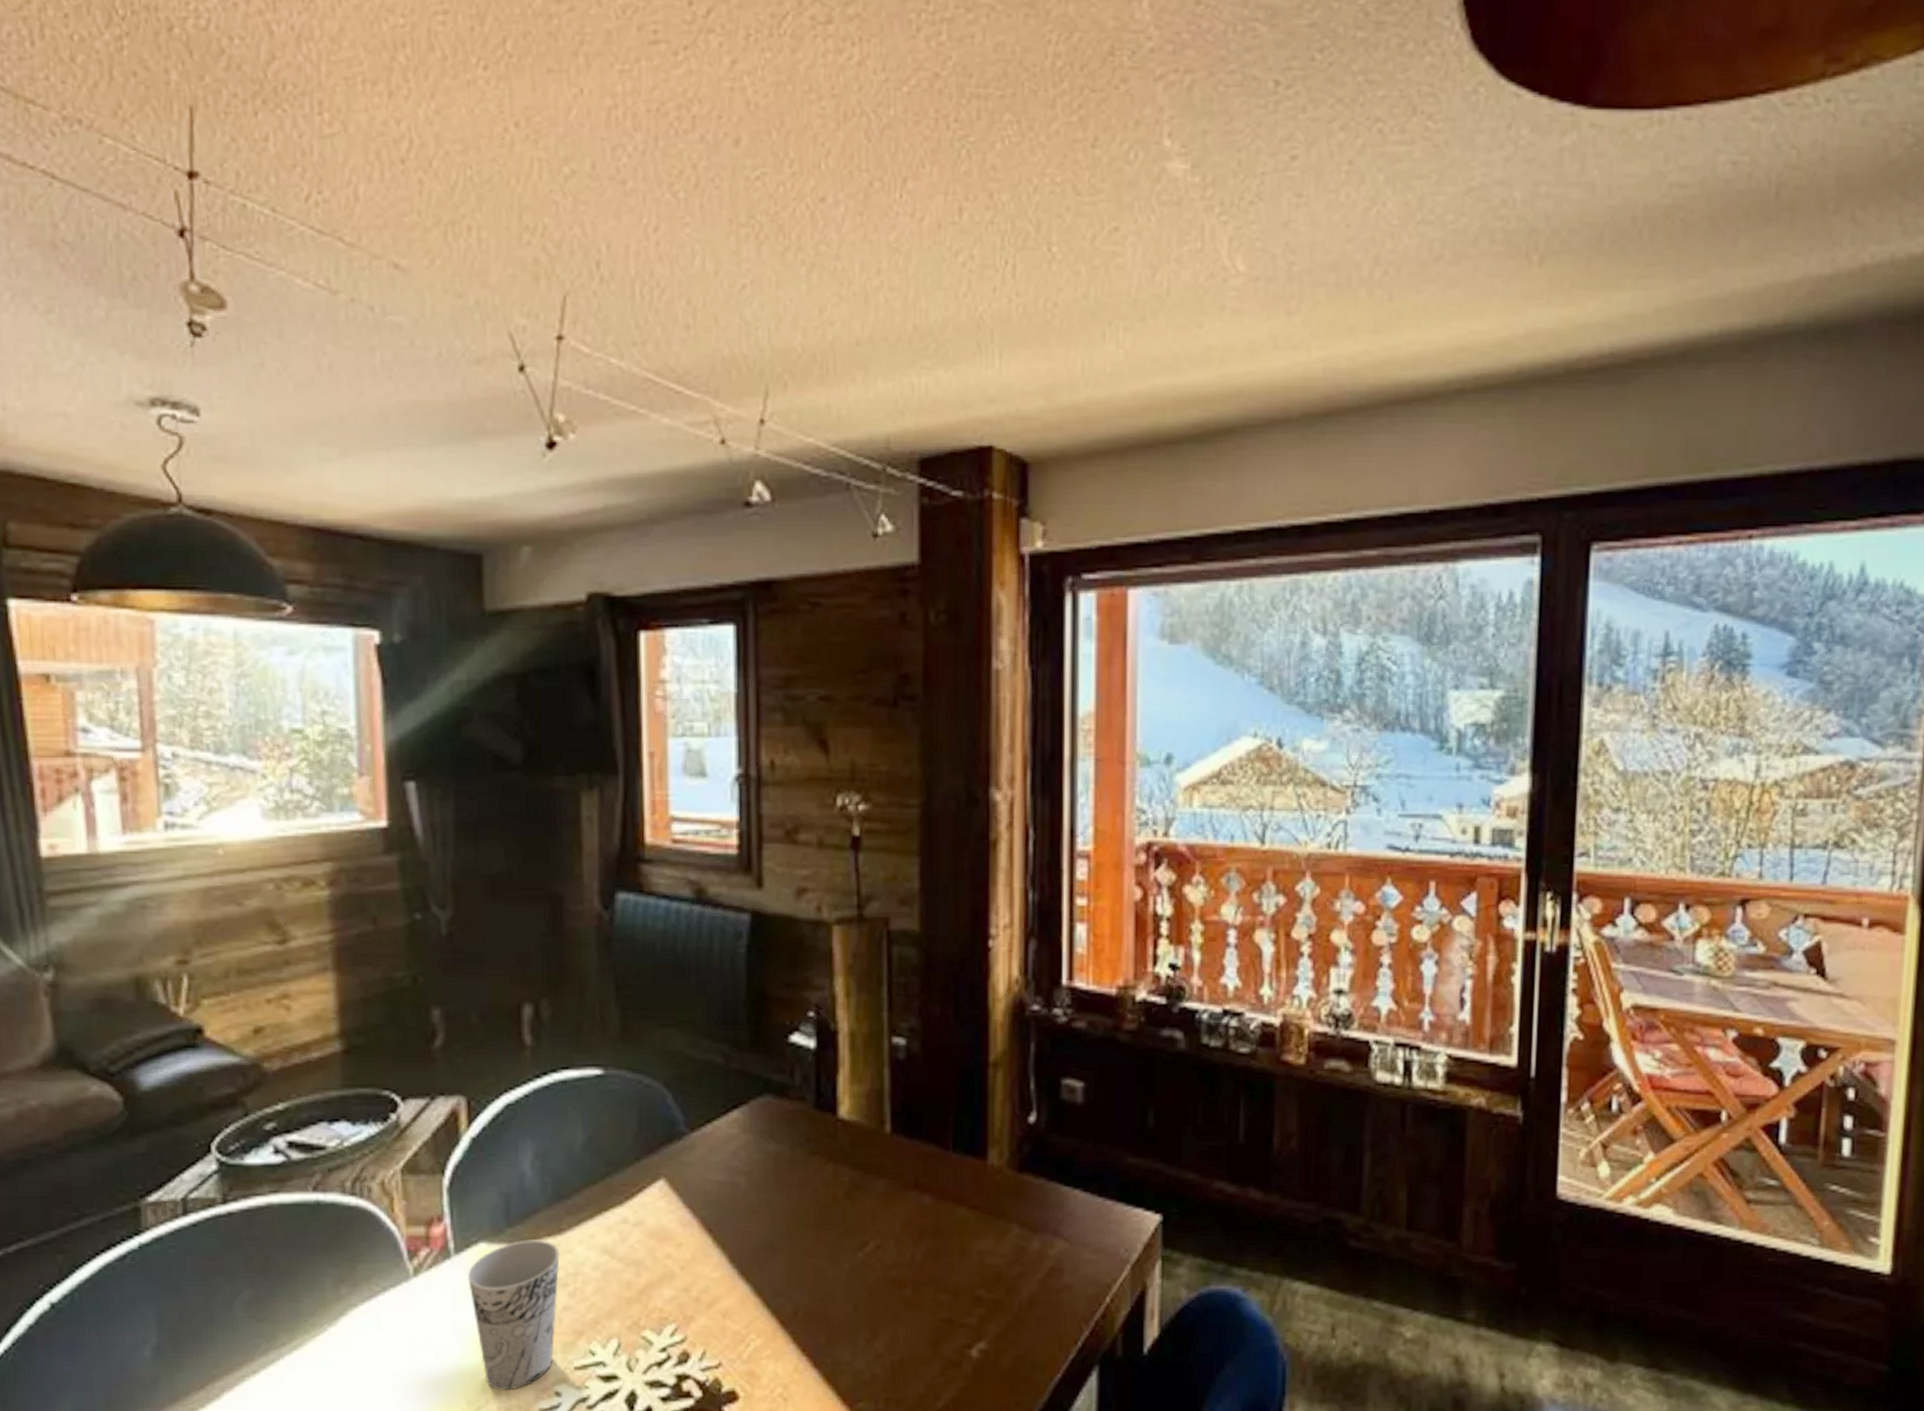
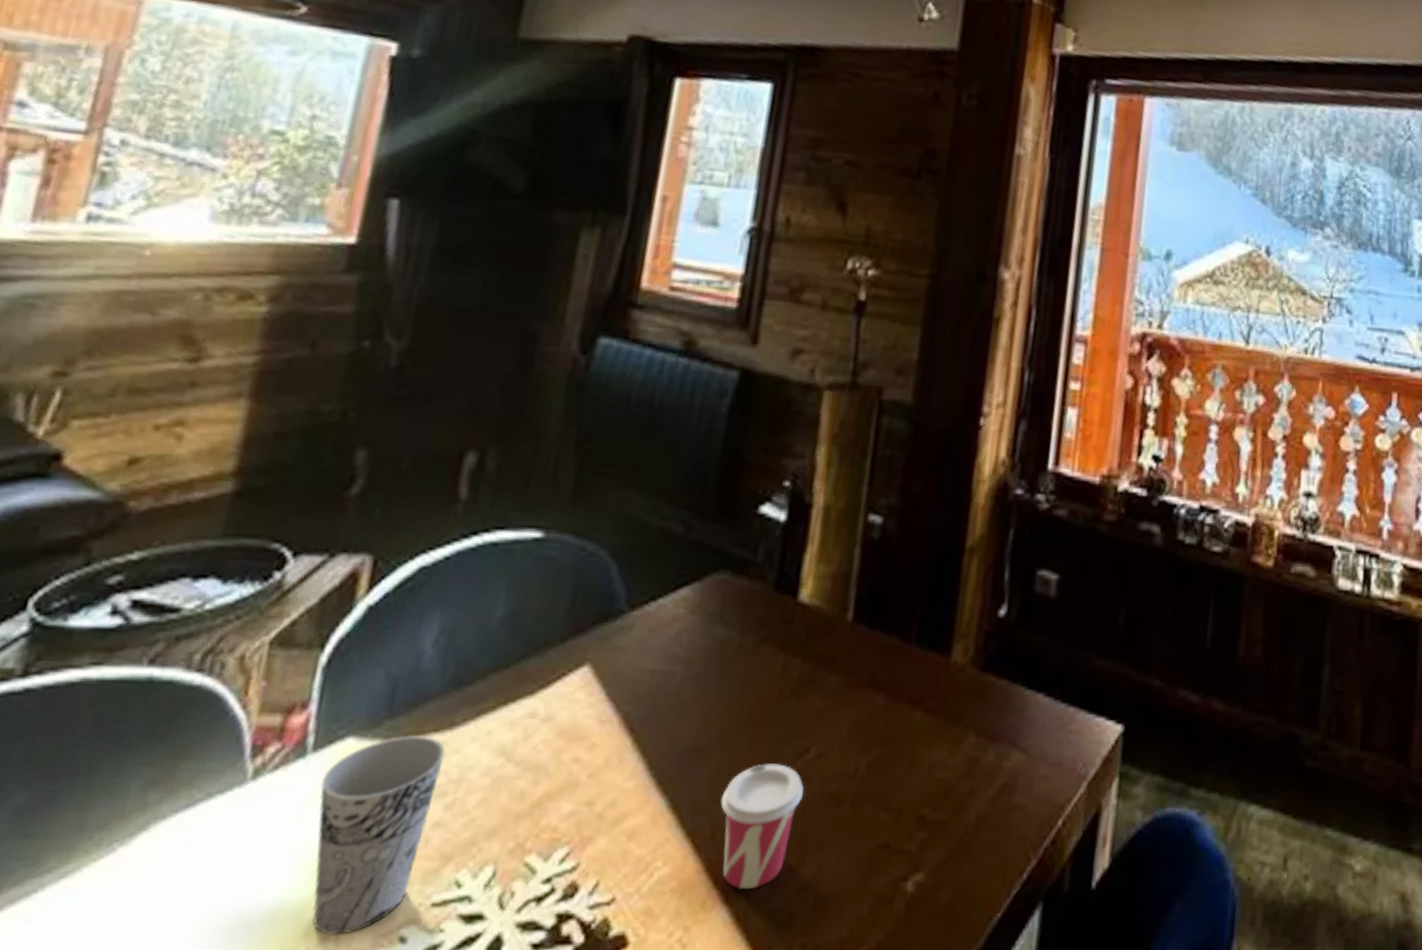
cup: none [797,1255,868,1356] -> present [720,763,804,890]

